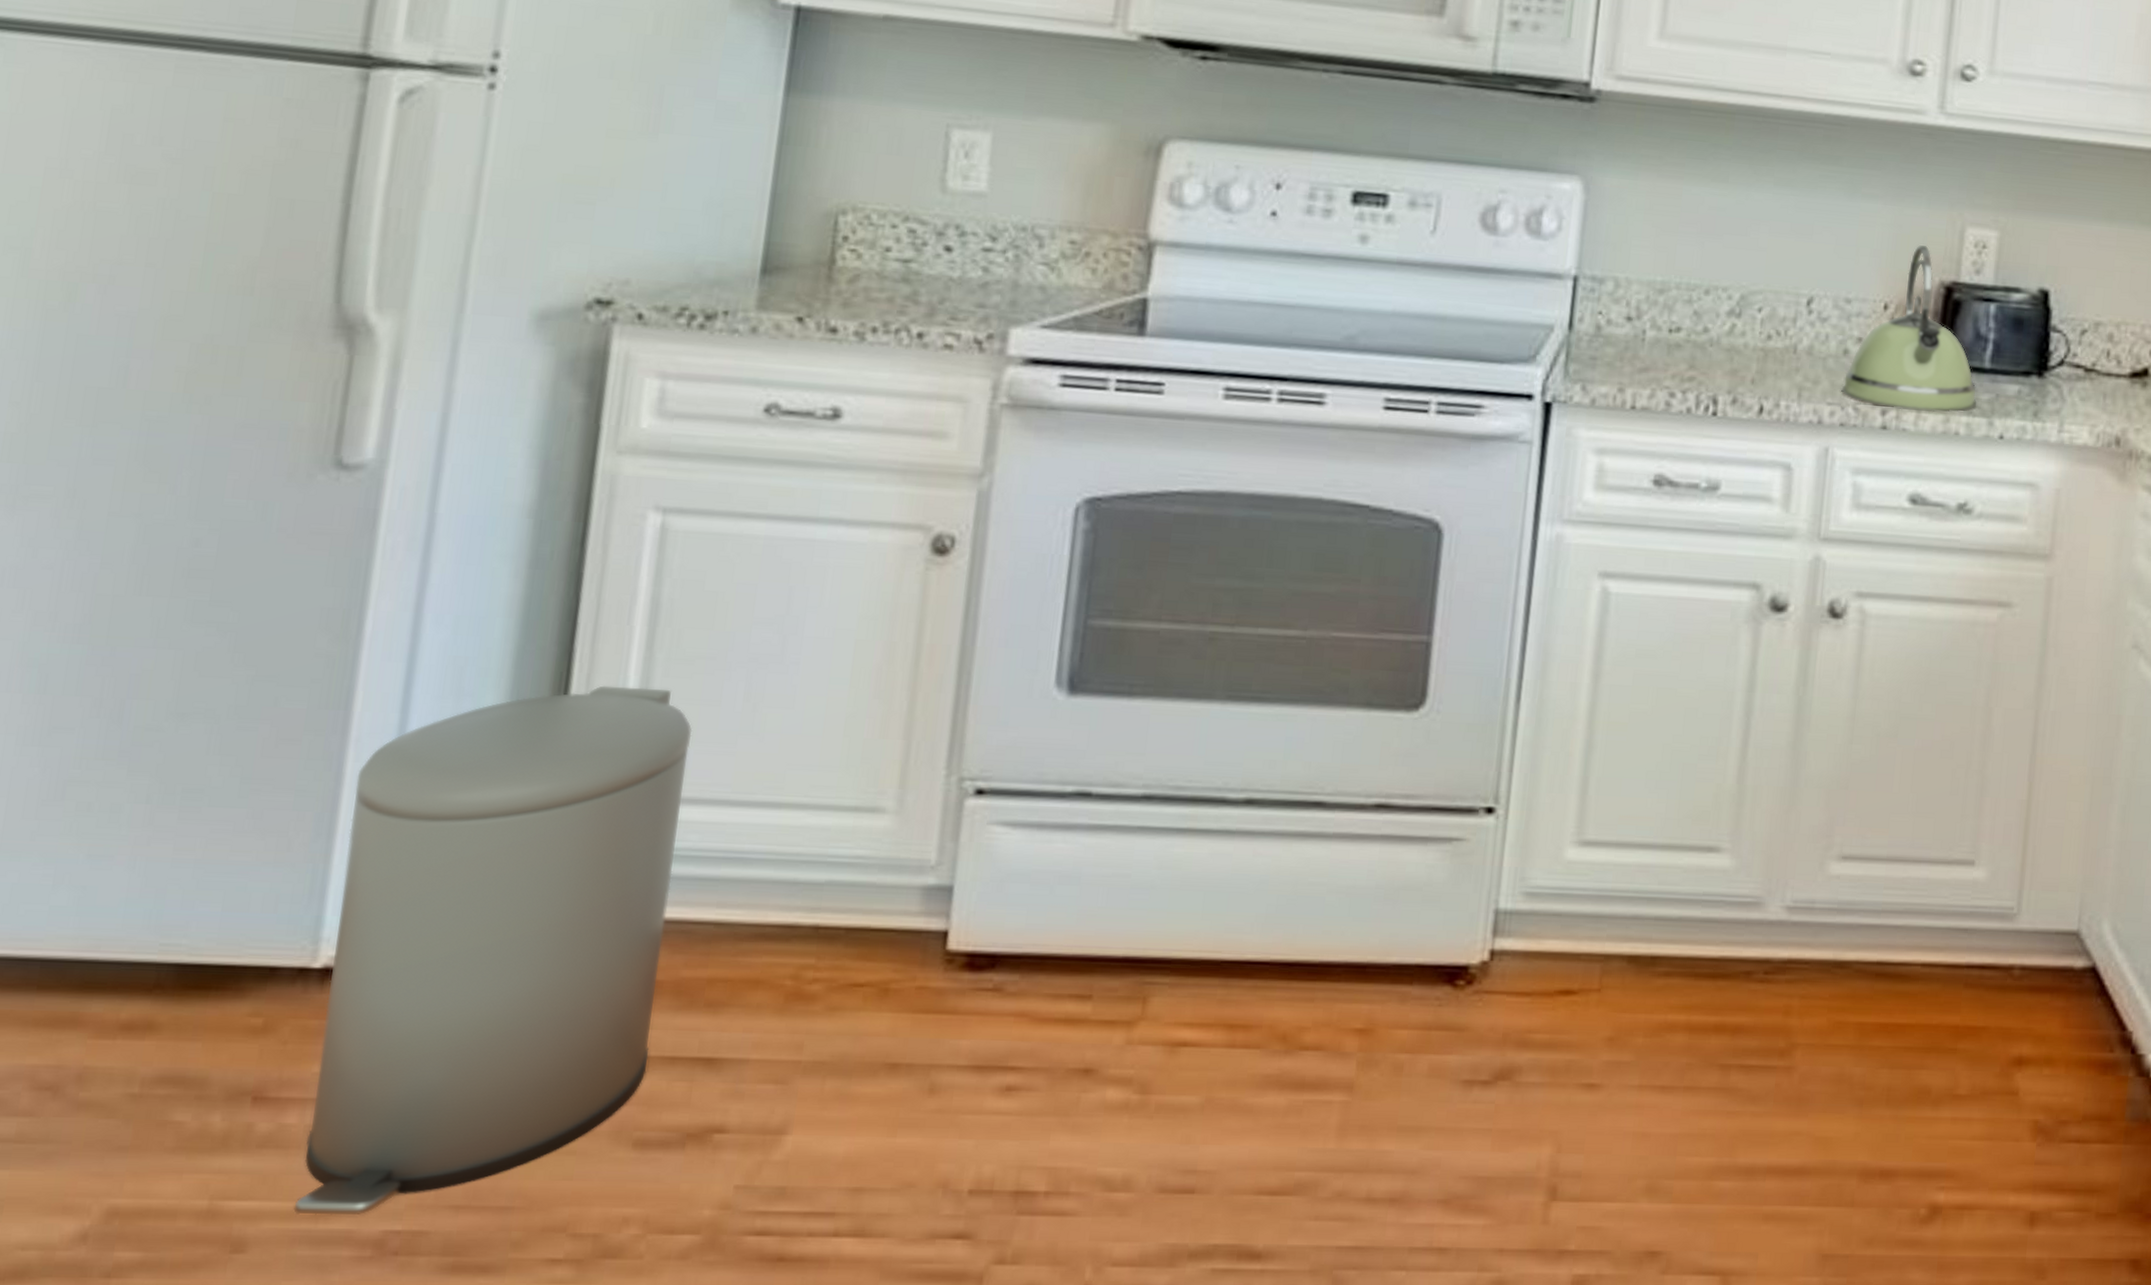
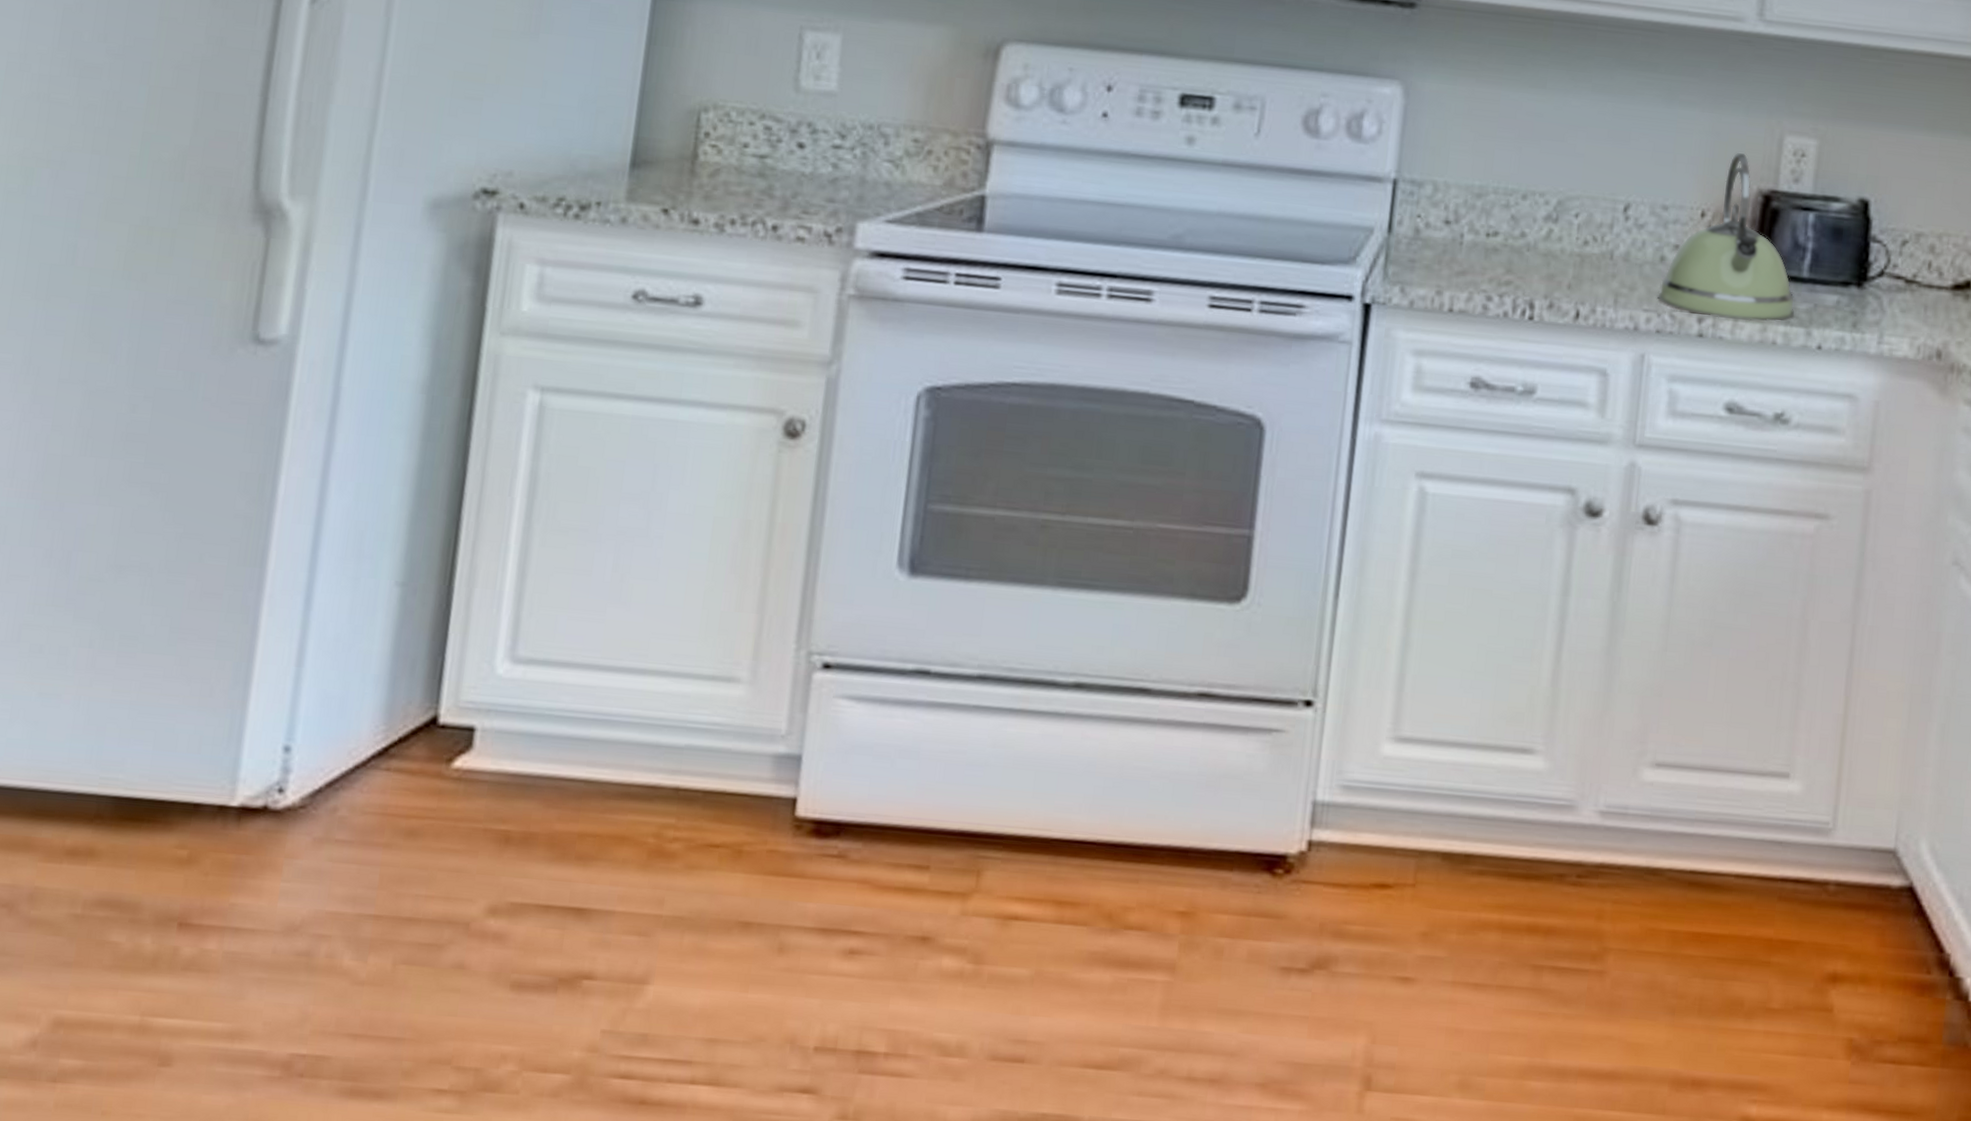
pedal bin: present [293,685,693,1215] -> none [213,552,566,1037]

